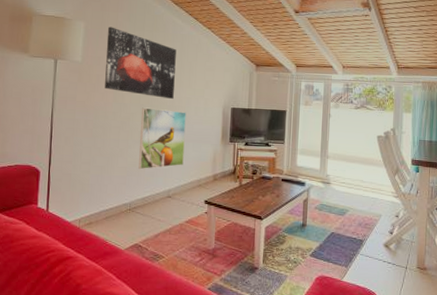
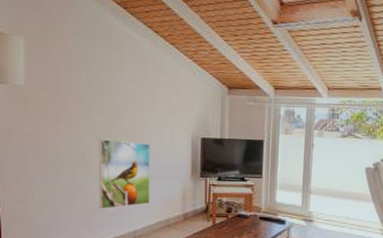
wall art: present [105,26,176,100] -> none [52,42,135,130]

